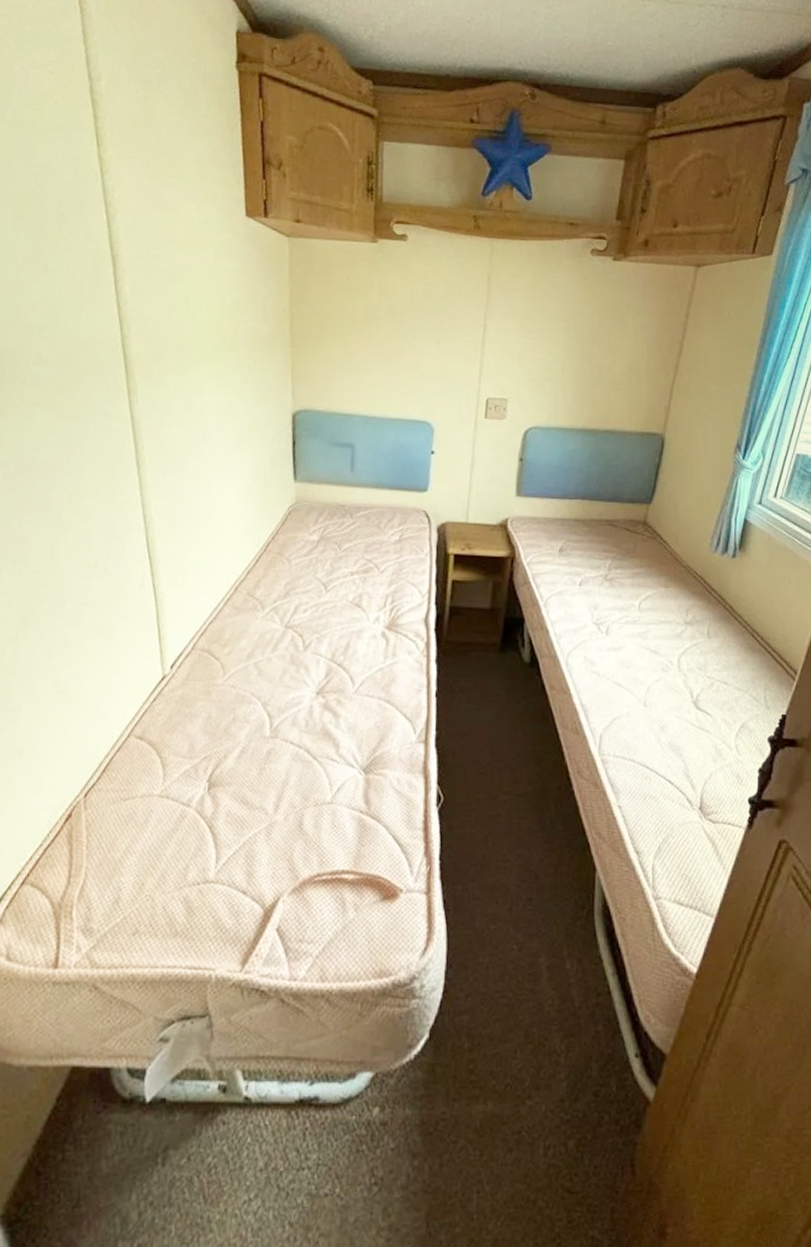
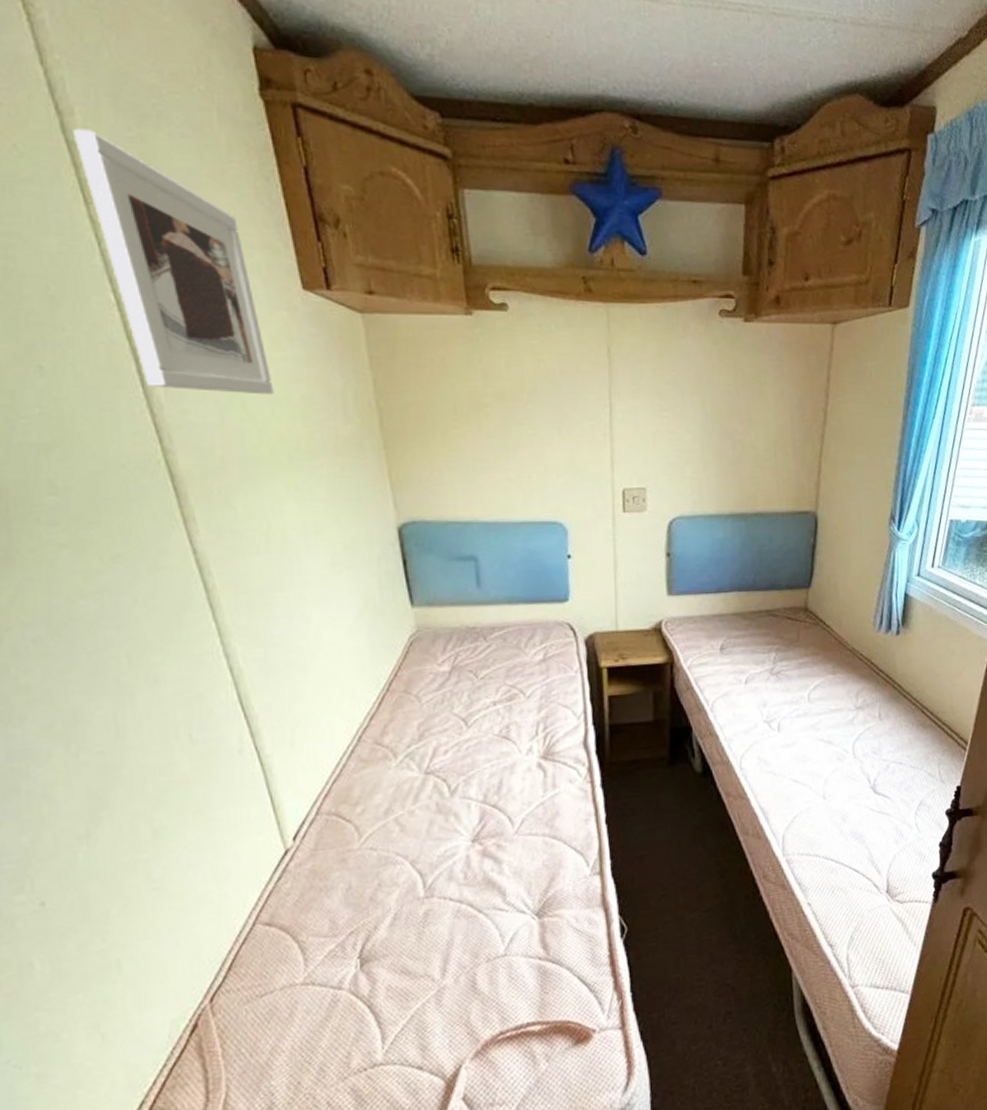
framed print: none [97,90,212,298] -> present [72,128,274,395]

